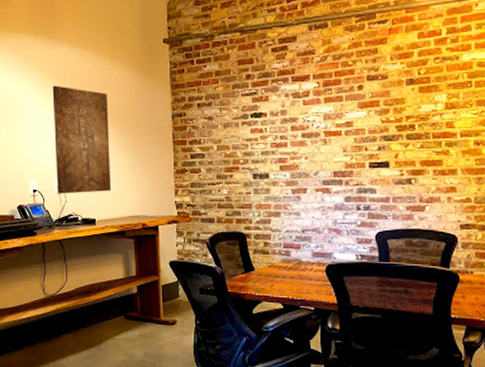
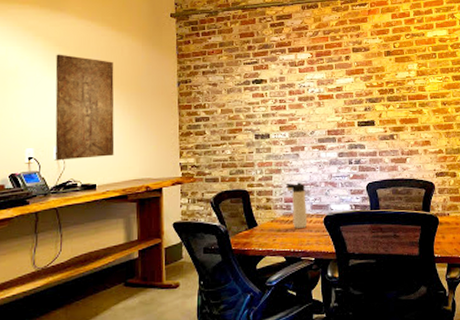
thermos bottle: none [284,227,308,277] -> present [285,182,308,229]

